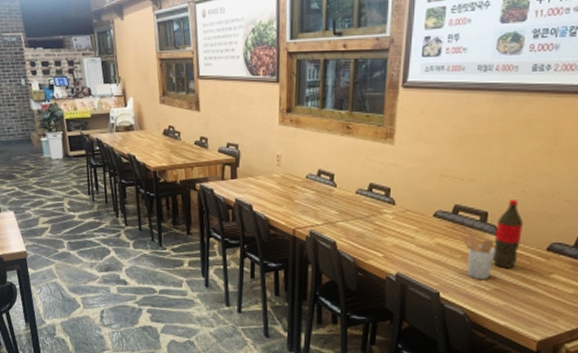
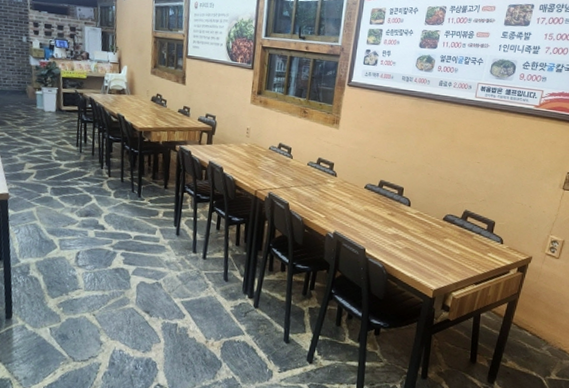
utensil holder: present [459,234,495,279] -> none [382,203,408,240]
bottle: present [493,200,523,268] -> none [405,180,428,232]

